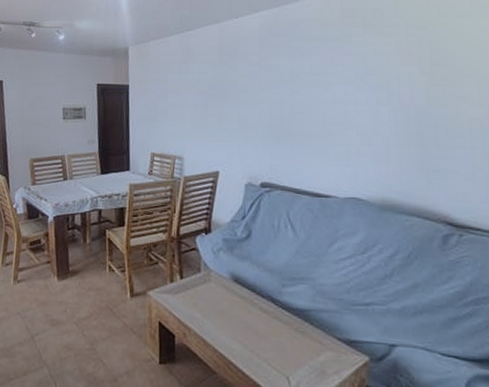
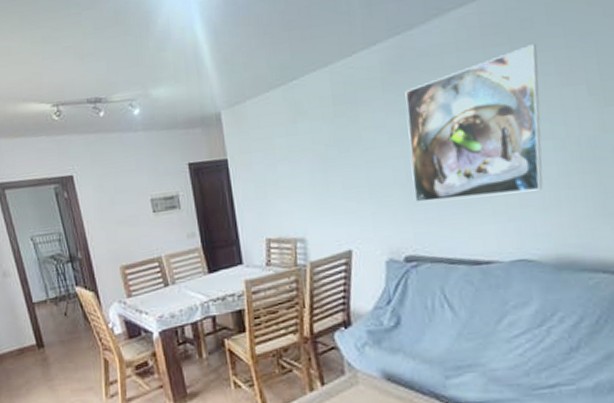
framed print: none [274,30,384,144] -> present [405,44,543,202]

